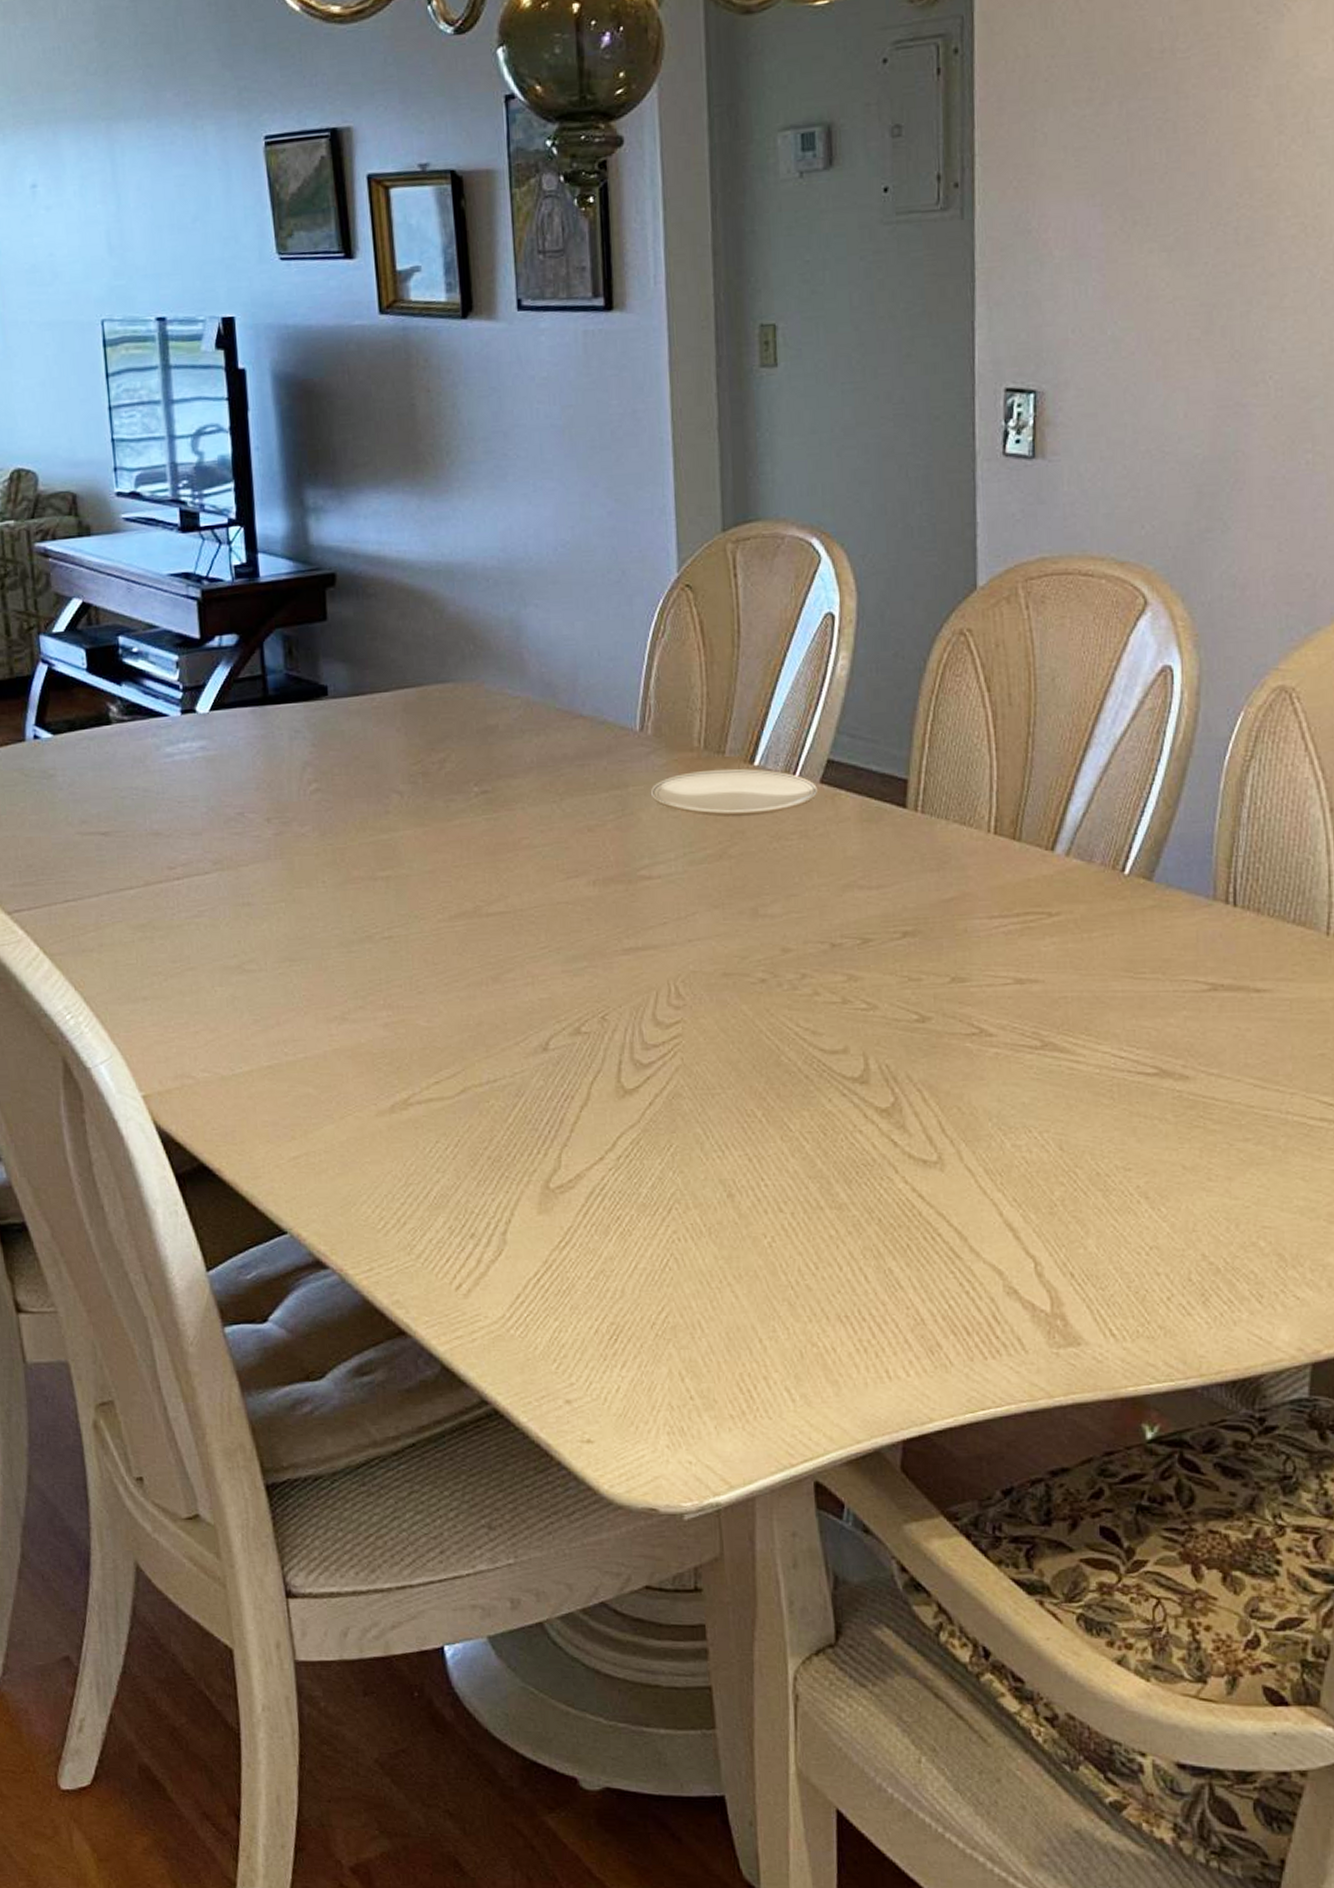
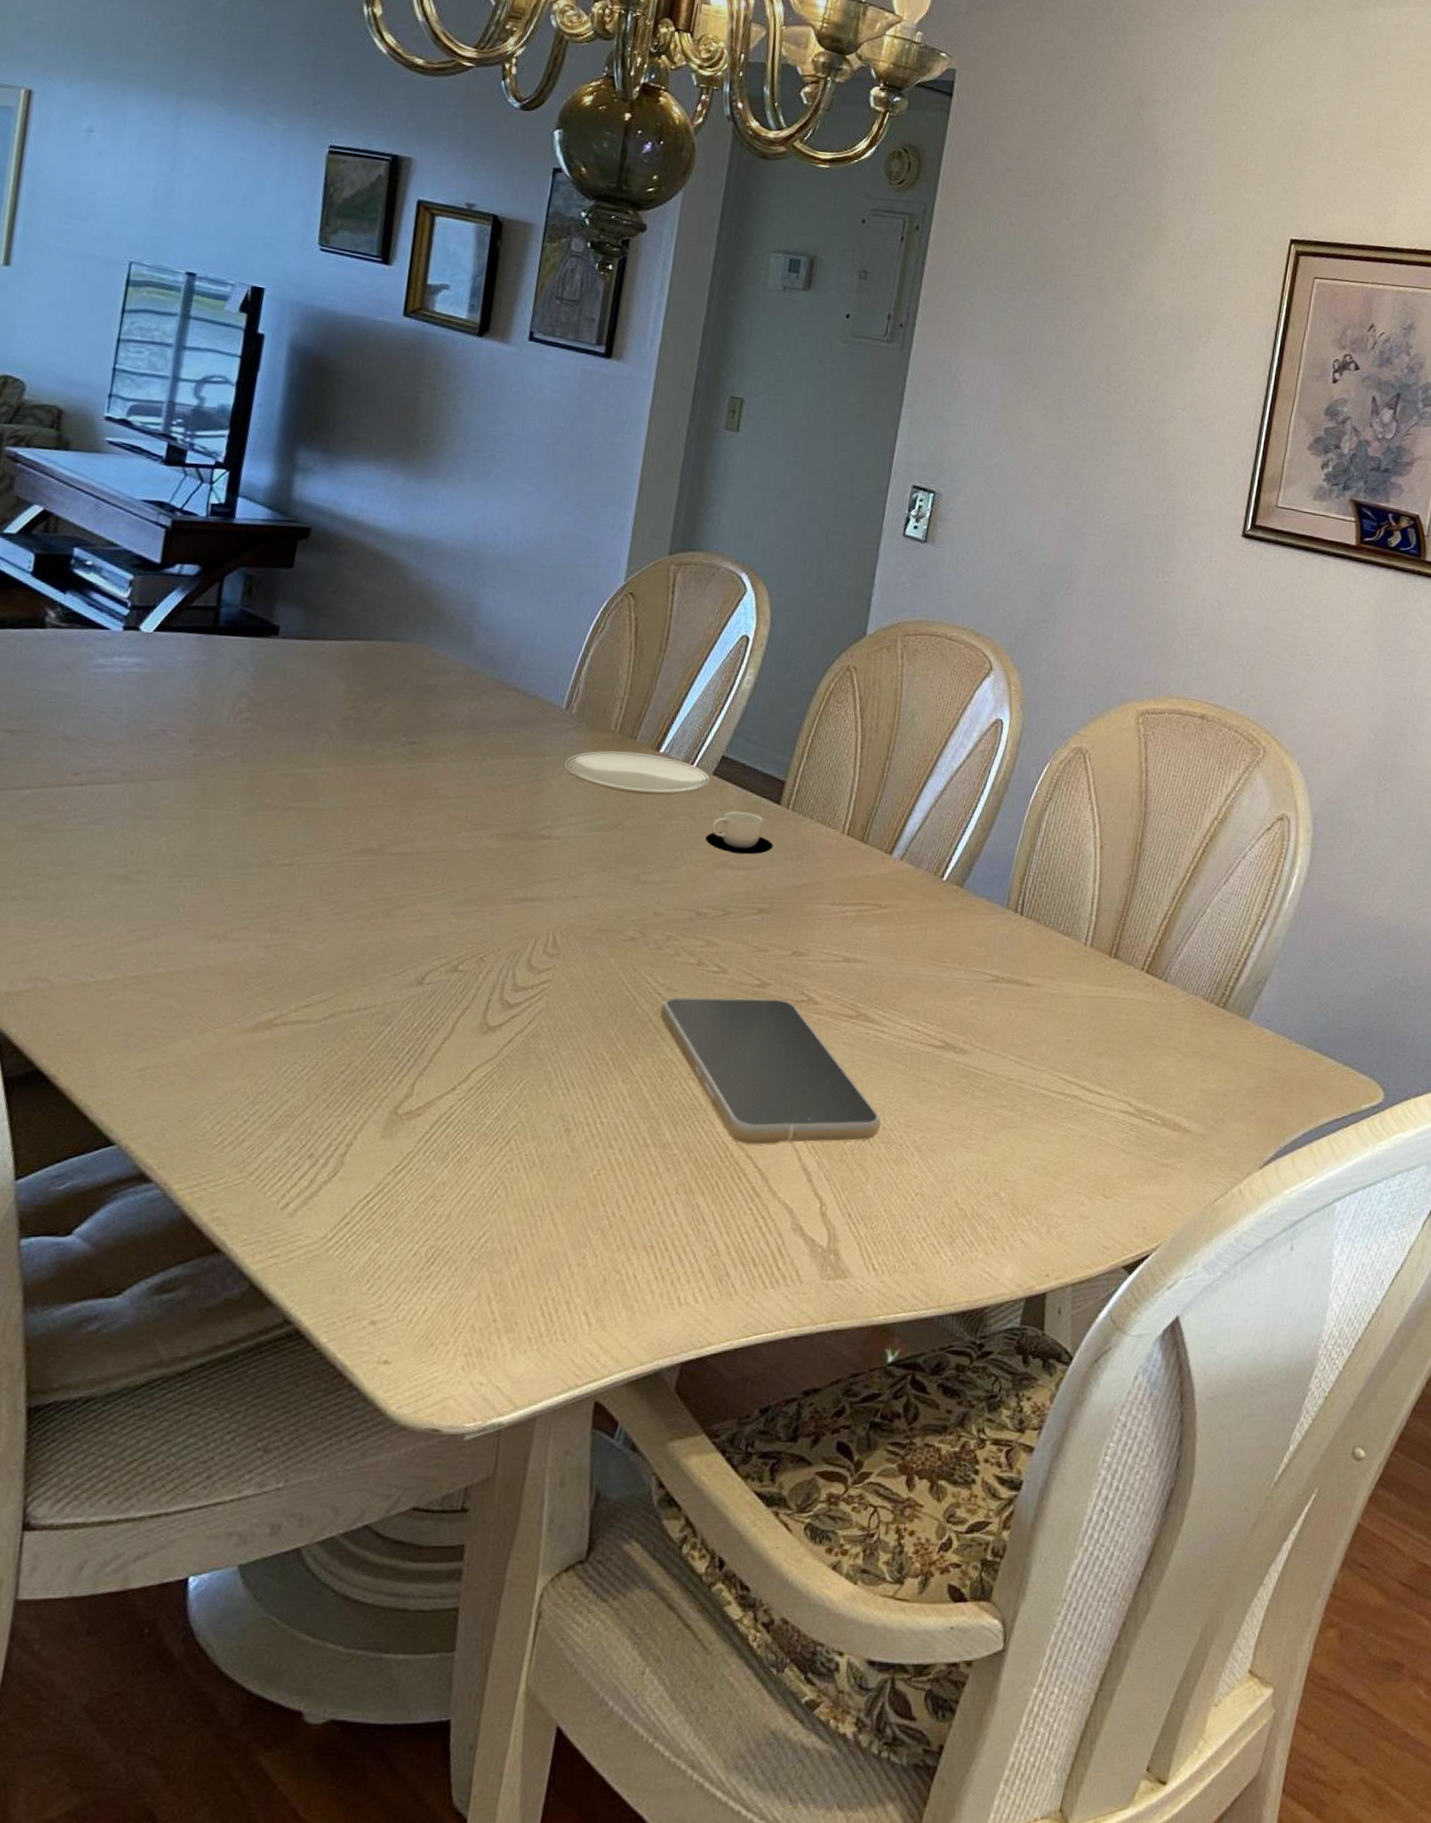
mobile phone: none [808,1034,1093,1201] -> present [660,997,881,1145]
cup: none [825,821,907,872] -> present [705,811,774,855]

